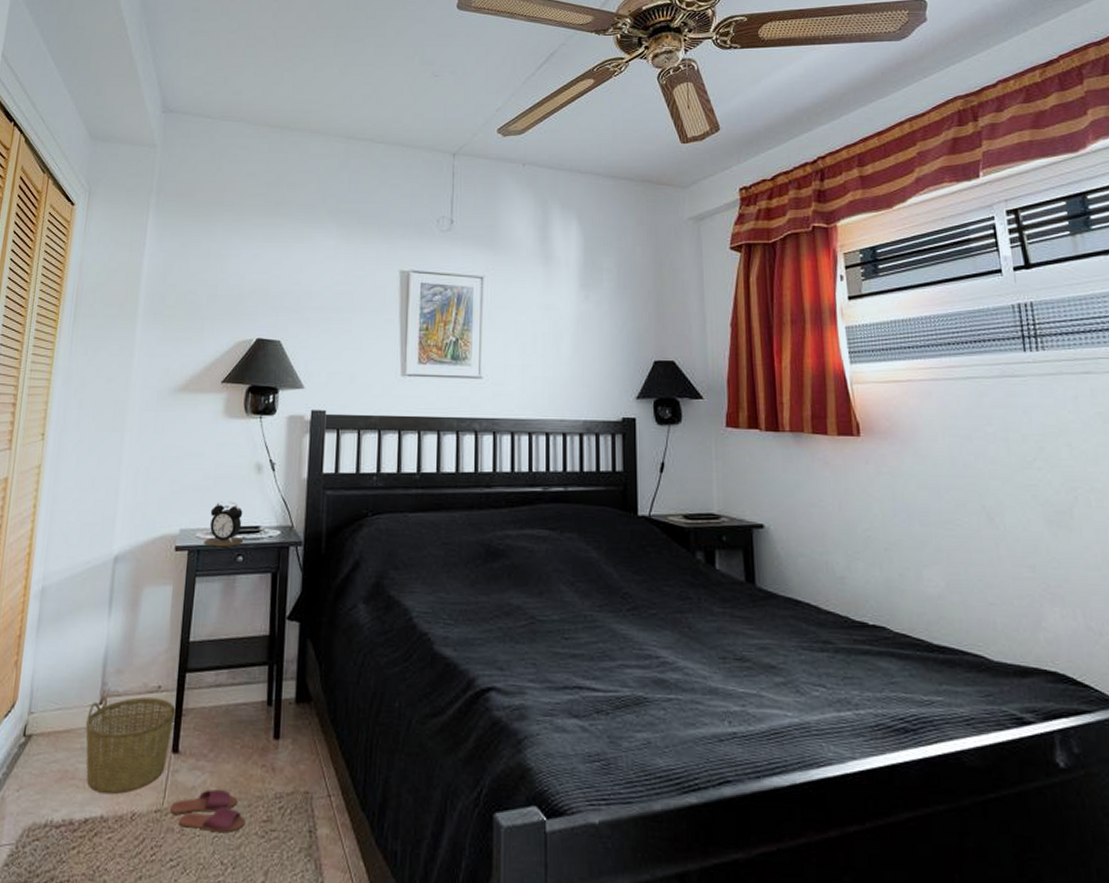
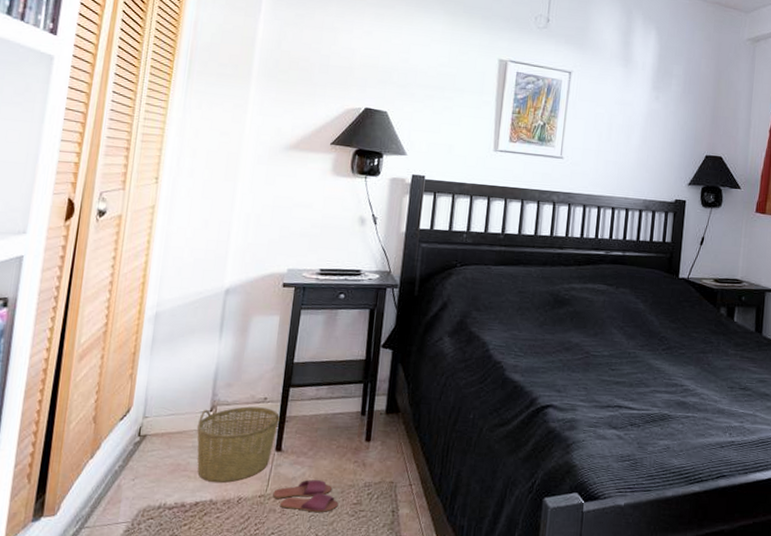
alarm clock: present [204,501,244,548] -> none [309,247,346,286]

